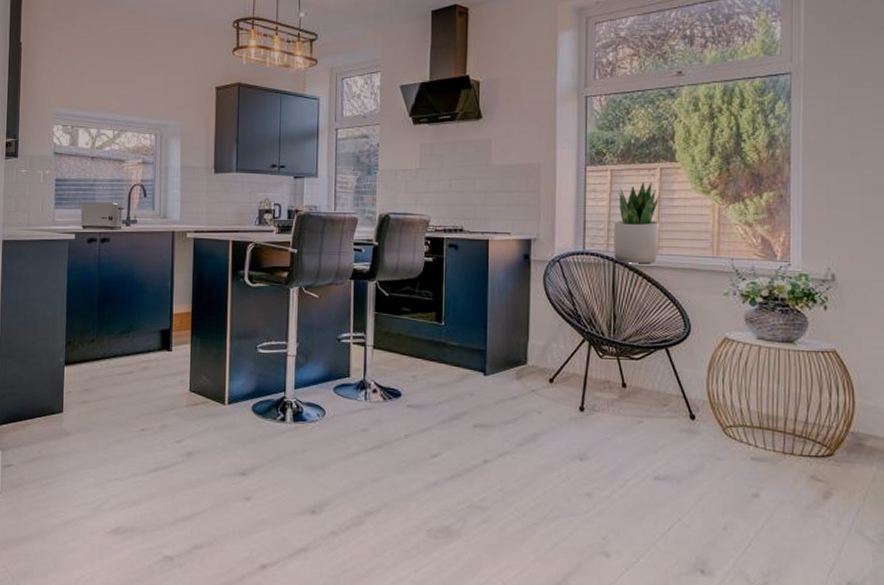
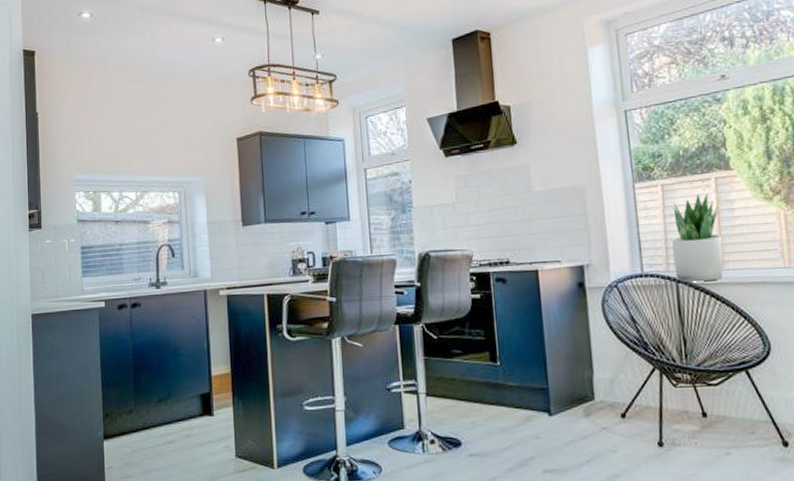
toaster: present [80,201,125,230] -> none [108,265,153,296]

